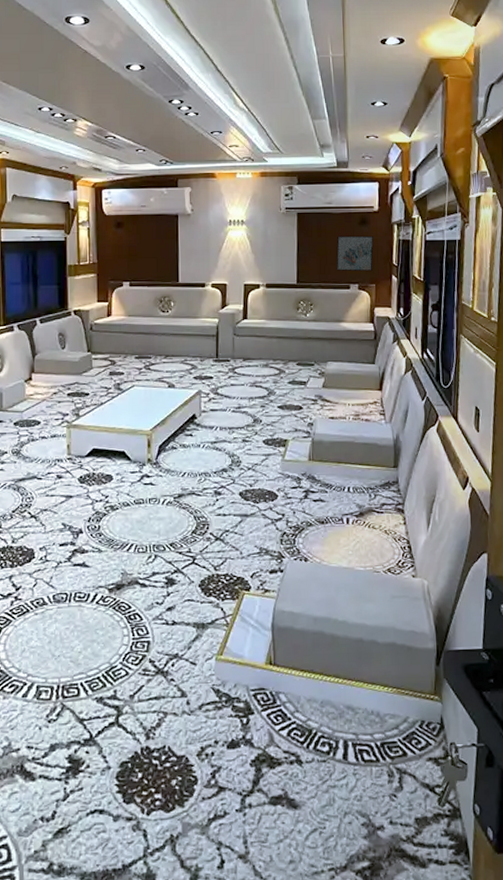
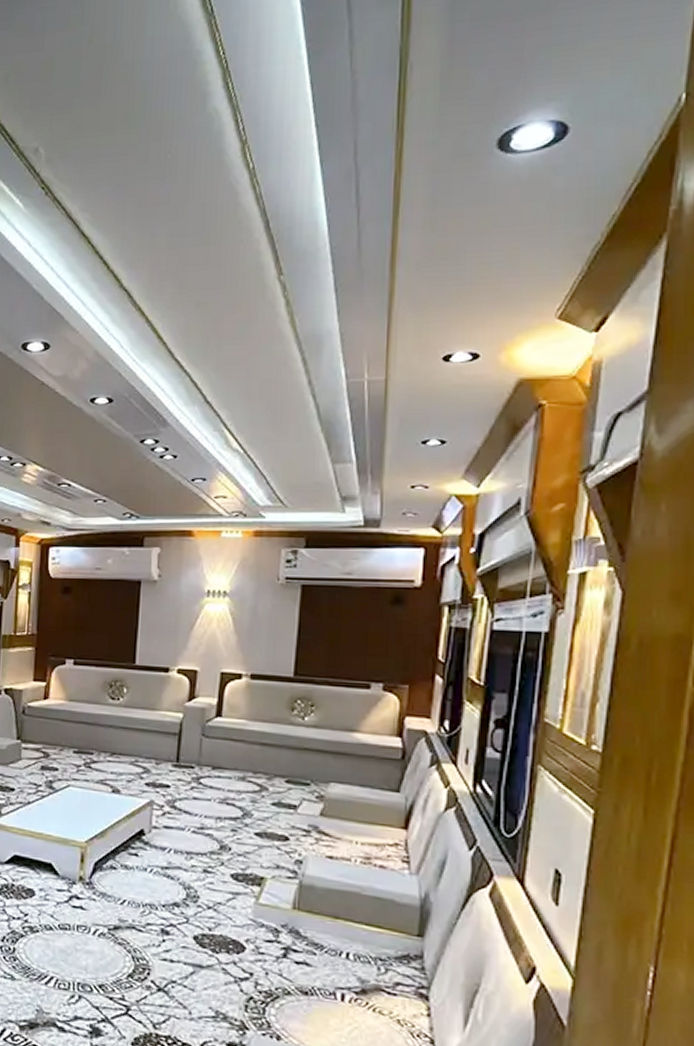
wall art: present [336,235,374,272] -> none [352,617,411,668]

